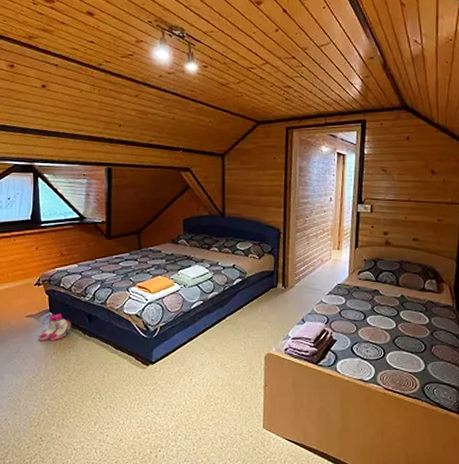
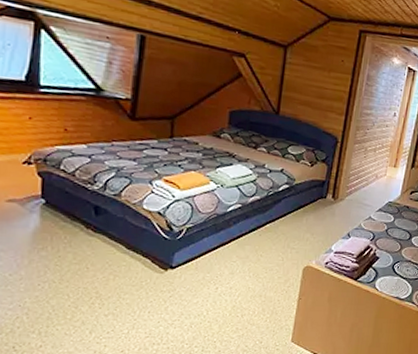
boots: present [39,313,71,341] -> none [23,201,71,233]

